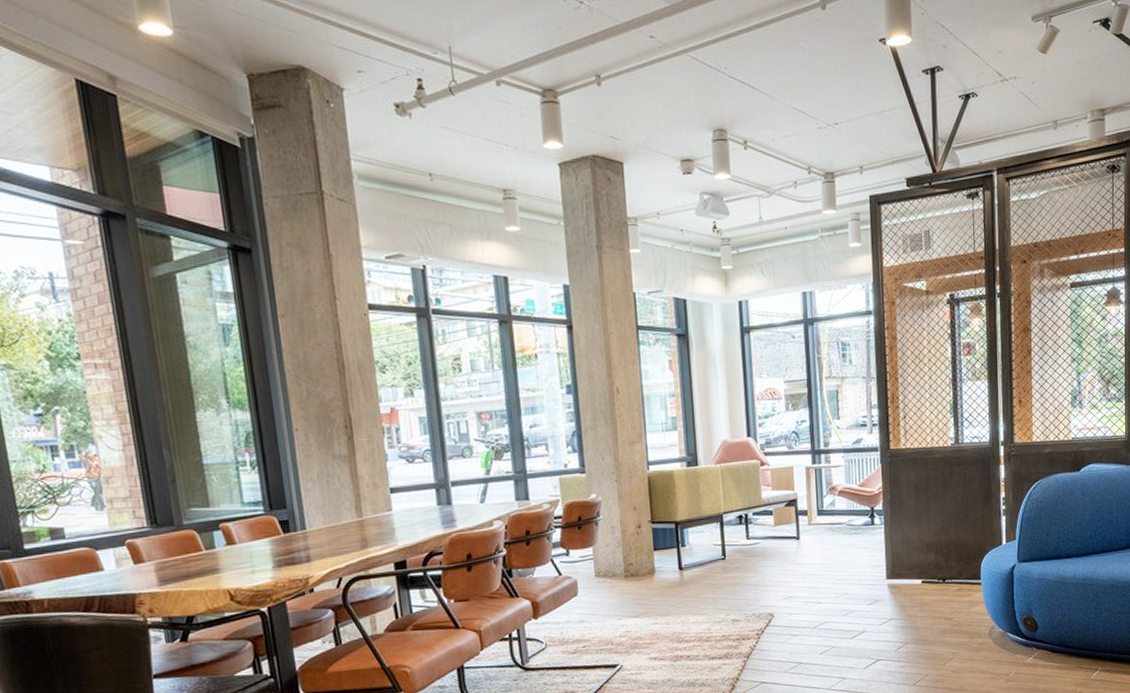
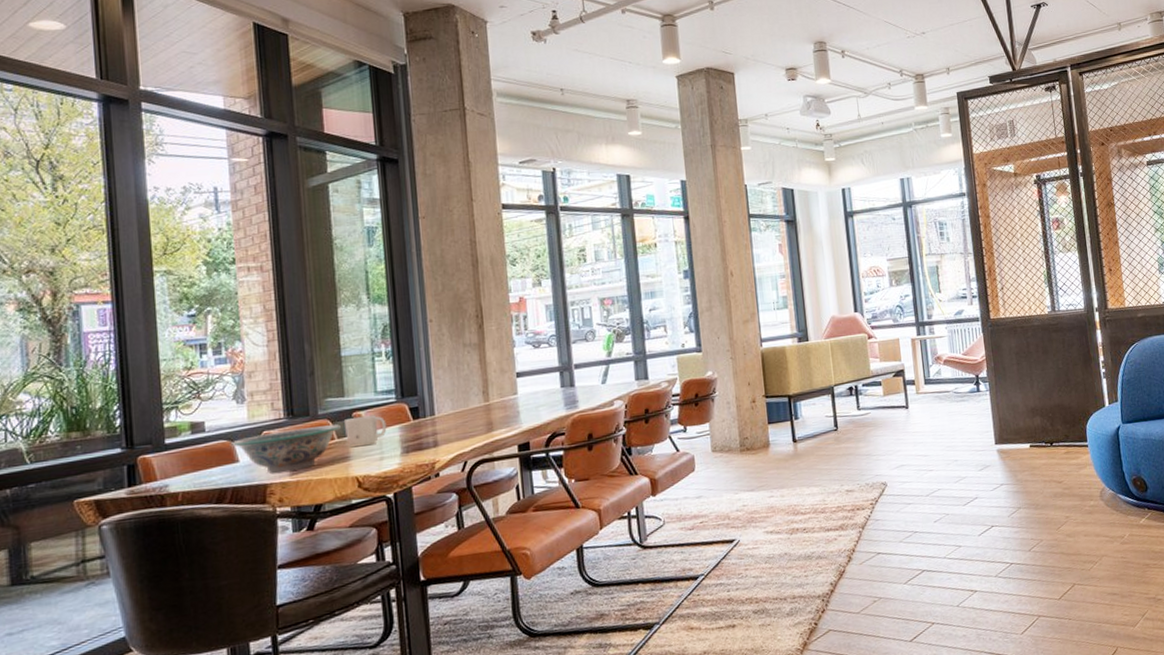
decorative bowl: none [94,535,208,583] -> present [231,424,341,474]
mug: none [211,526,257,560] -> present [345,414,387,448]

